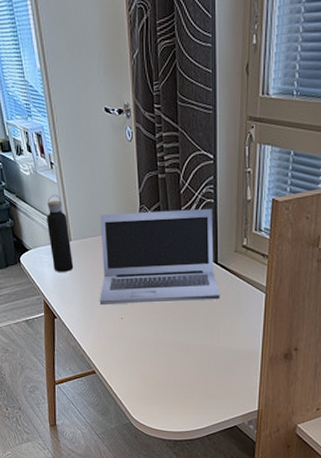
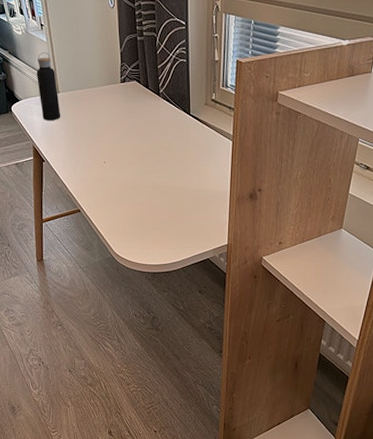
laptop: present [99,209,221,306] -> none [84,68,193,151]

